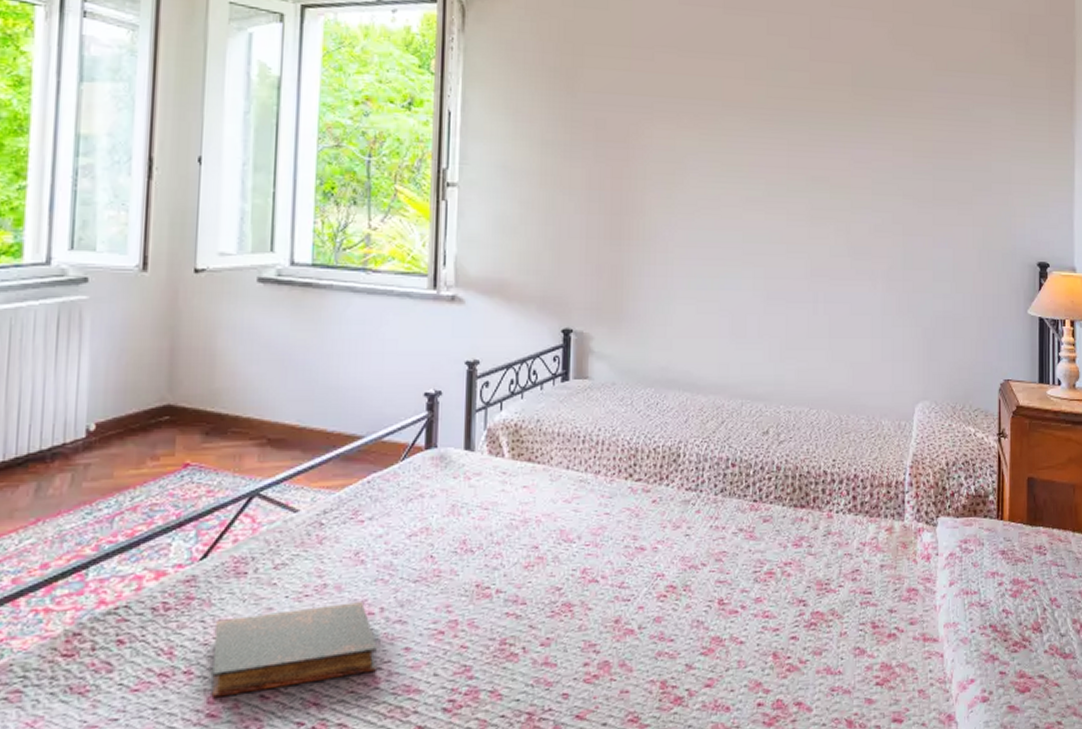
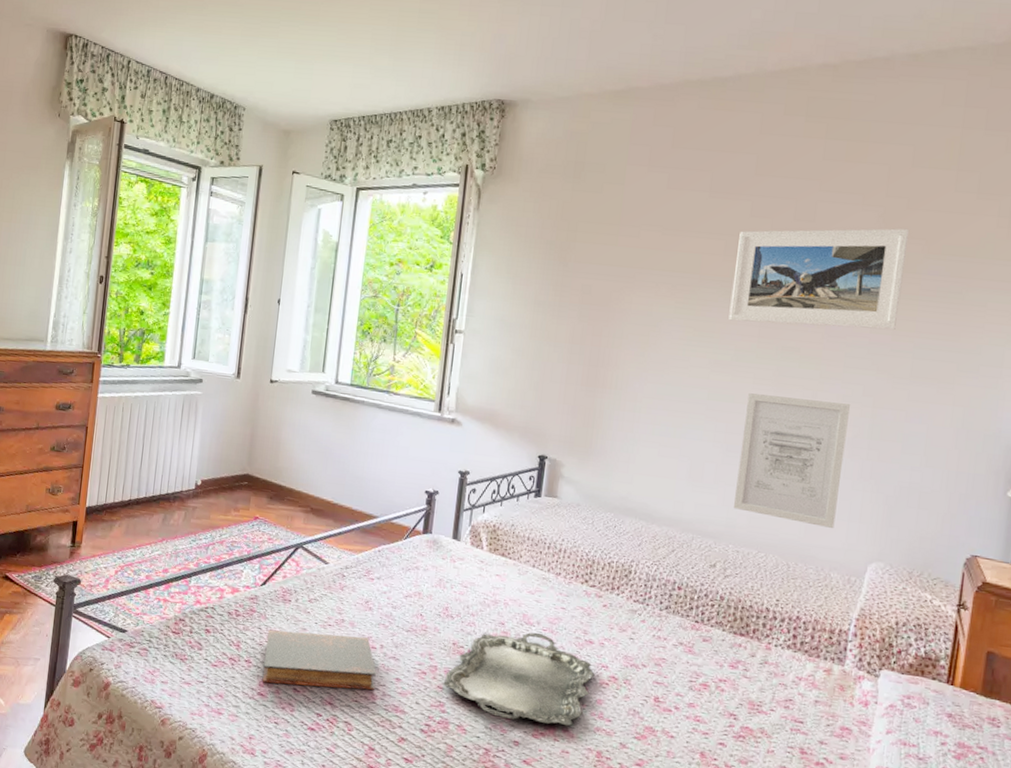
serving tray: none [467,549,650,668] -> present [443,632,595,726]
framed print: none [756,44,918,152] -> present [728,228,910,330]
wall art: none [781,231,883,372] -> present [734,393,851,529]

